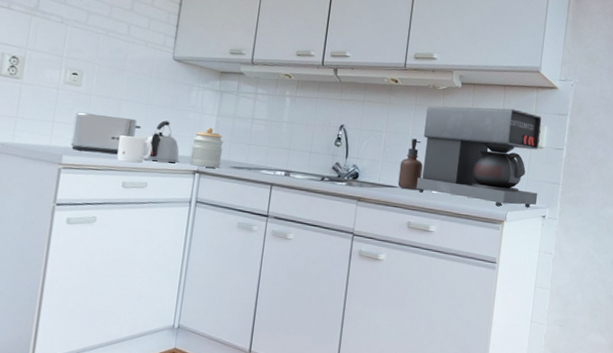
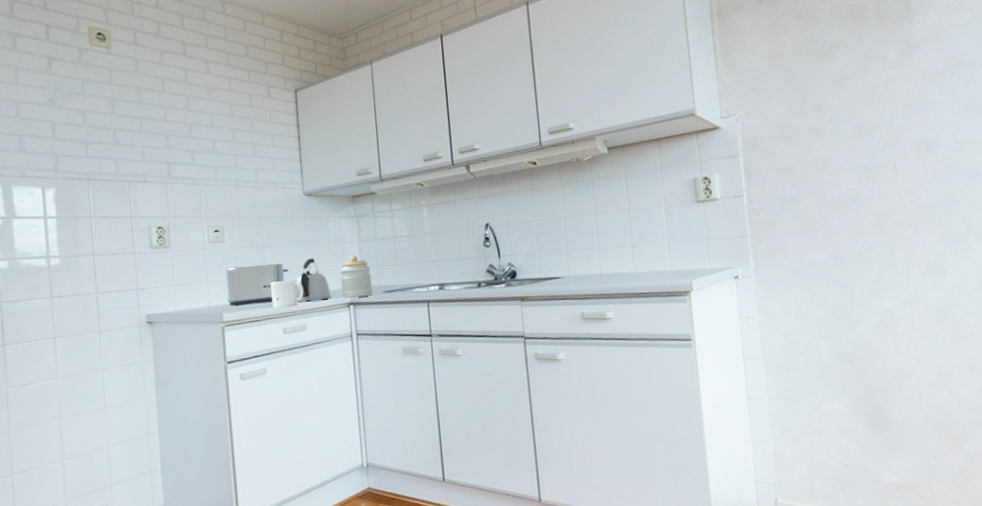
soap dispenser: present [397,138,423,191] -> none [558,221,585,279]
coffee maker: present [416,106,542,208] -> none [575,163,724,278]

